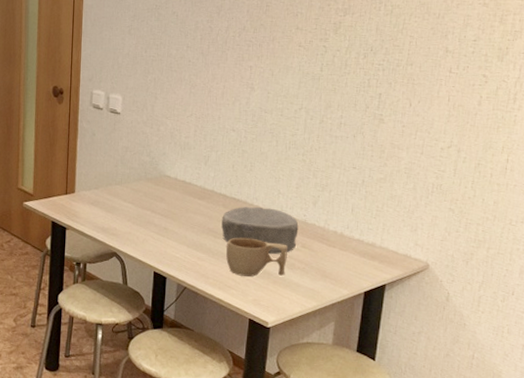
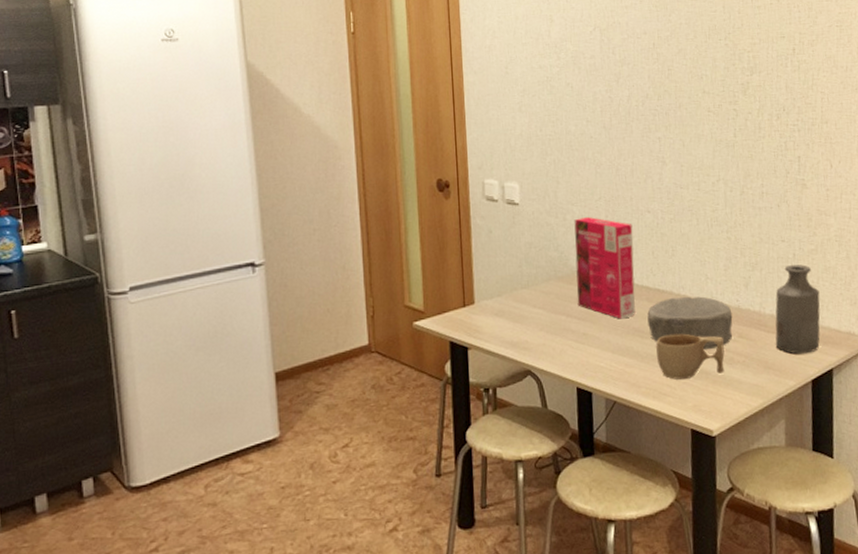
cereal box: none [162,130,218,220] -> present [574,217,636,319]
bottle: none [334,190,383,269] -> present [775,264,821,354]

